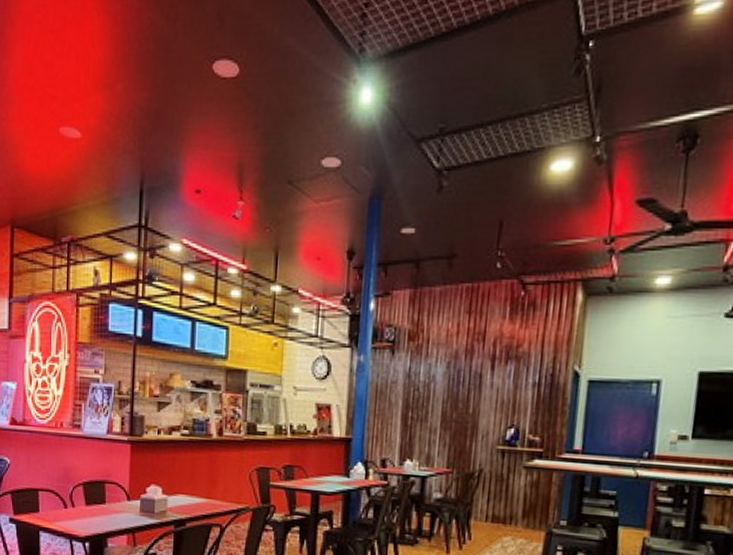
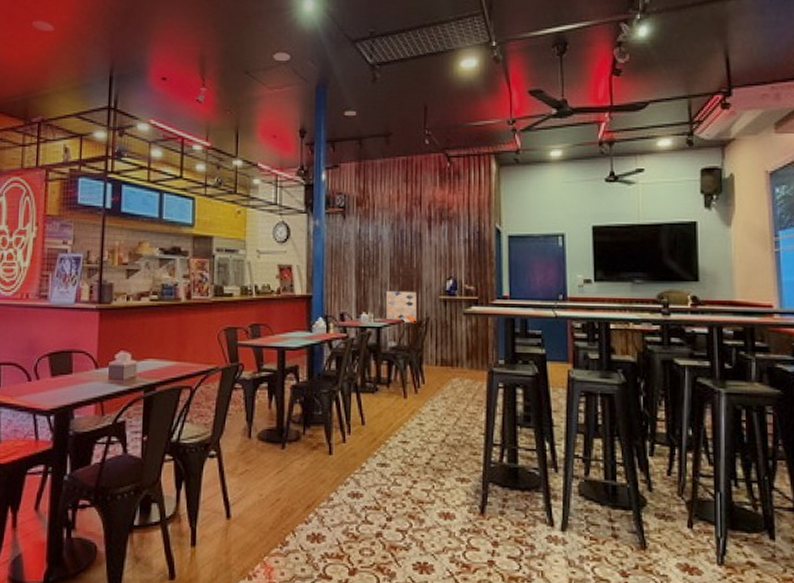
wall art: none [433,437,470,475] -> present [386,290,418,324]

